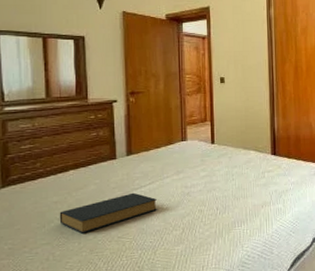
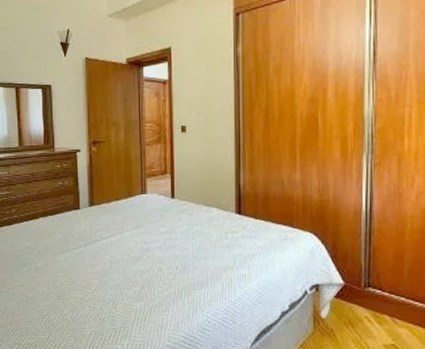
hardback book: present [59,192,158,234] -> none [31,244,118,280]

